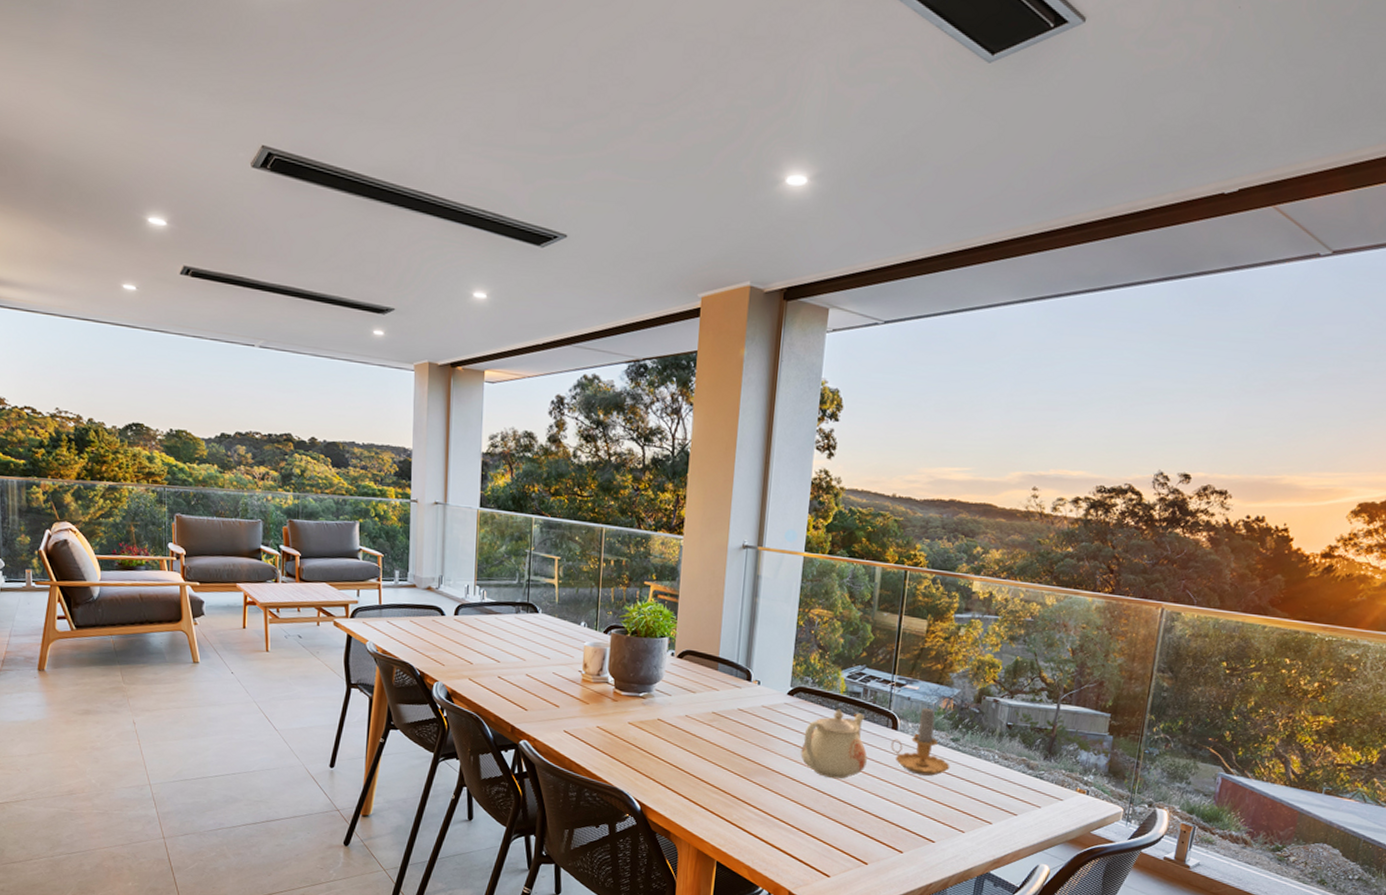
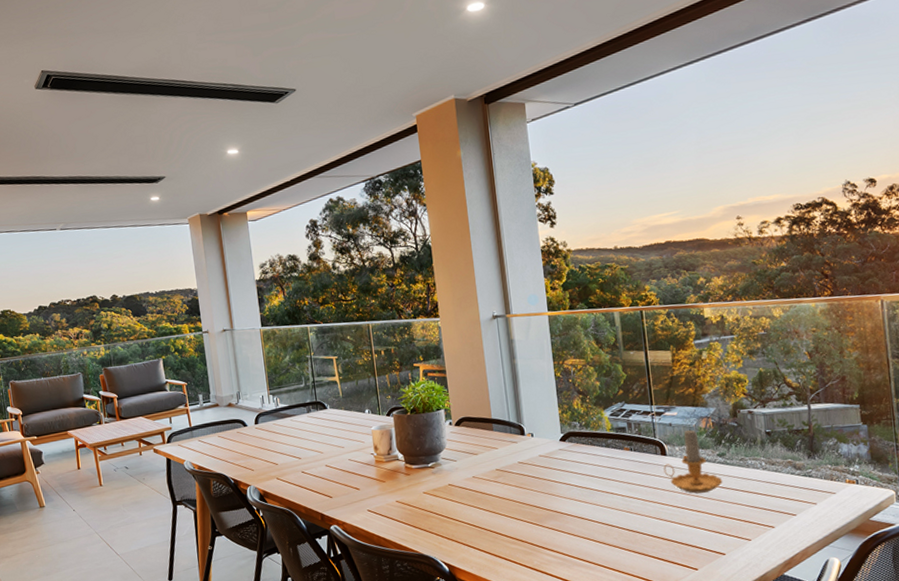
teapot: present [800,709,867,779] -> none [582,445,646,511]

